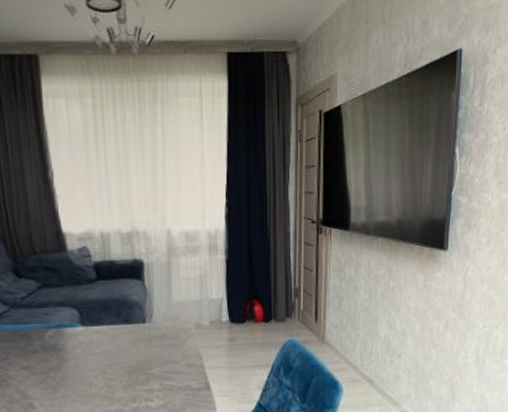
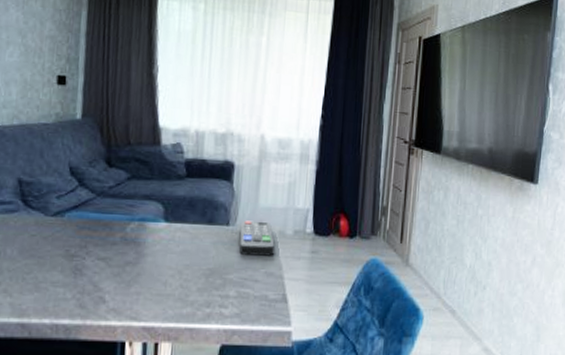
remote control: none [156,315,192,350] -> present [239,220,275,256]

